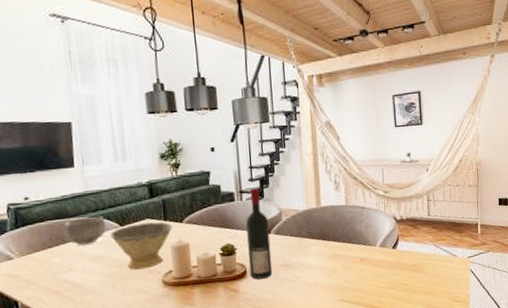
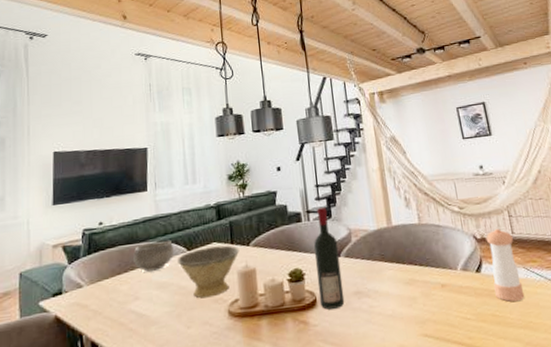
pepper shaker: none [404,210,431,273] -> present [485,228,525,302]

